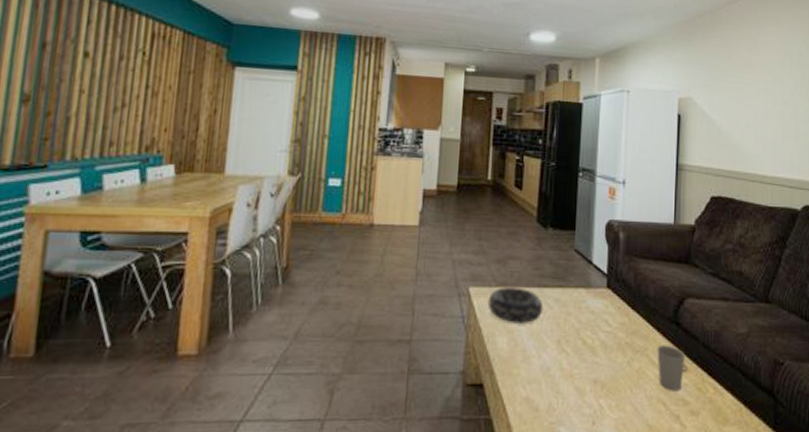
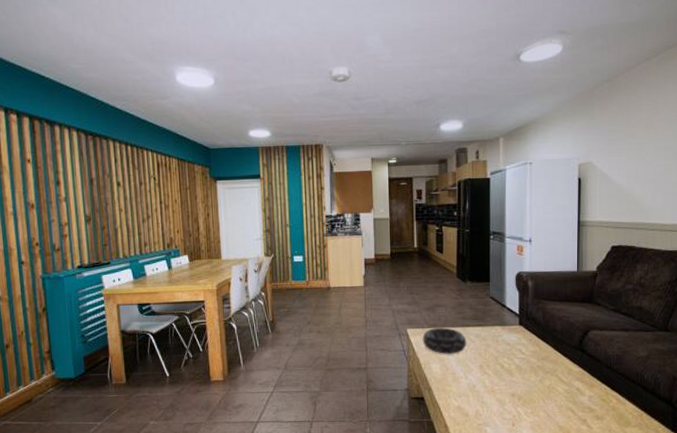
cup: present [657,344,688,391] -> none [565,366,593,402]

